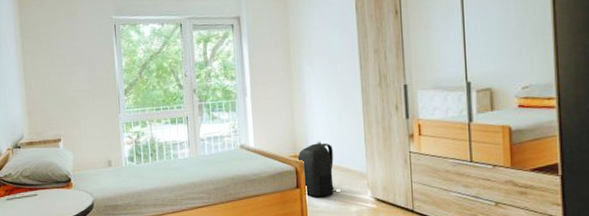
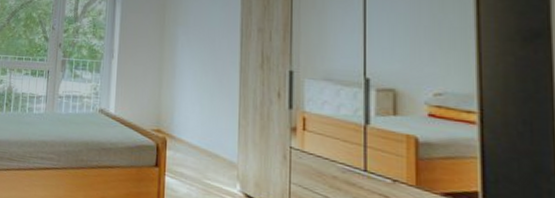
backpack: present [296,140,337,197] -> none [158,117,201,182]

